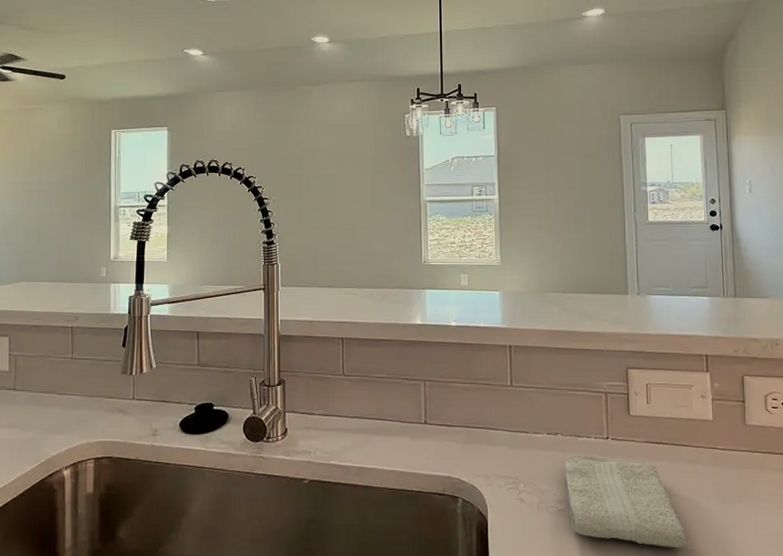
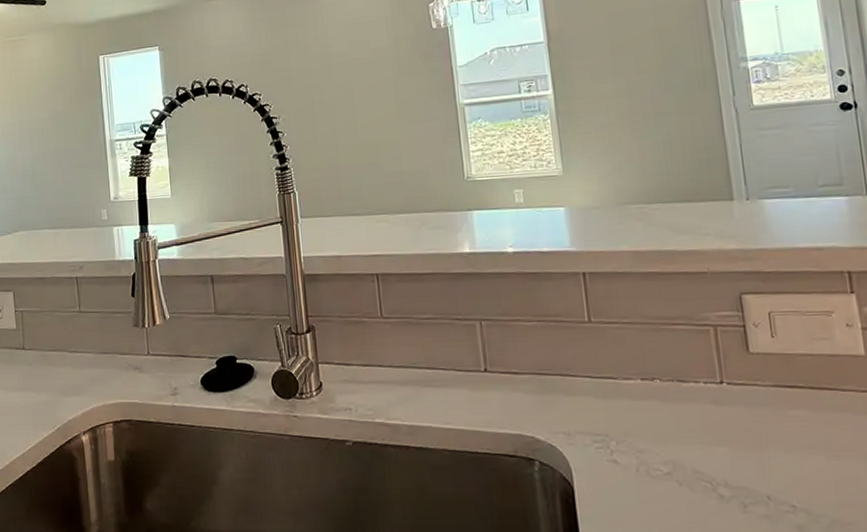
washcloth: present [564,455,688,548] -> none [667,404,845,521]

